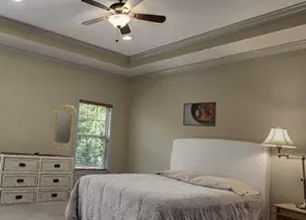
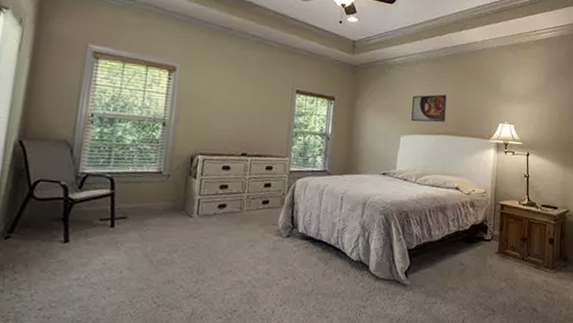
home mirror: present [48,104,78,150] -> none [258,95,294,149]

